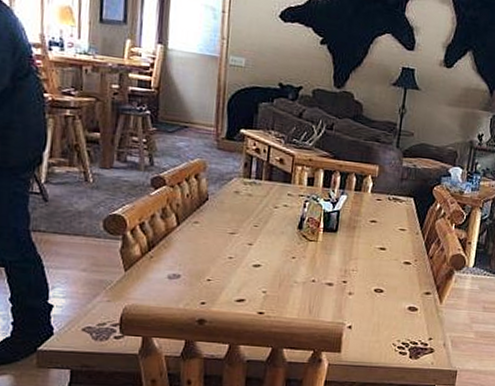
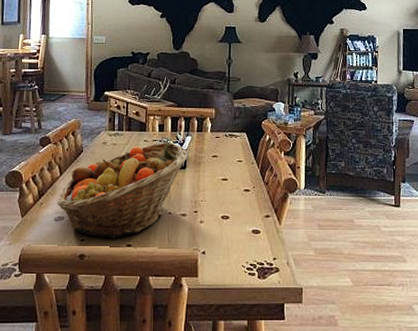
fruit basket: none [172,198,342,305] -> present [57,141,189,239]

